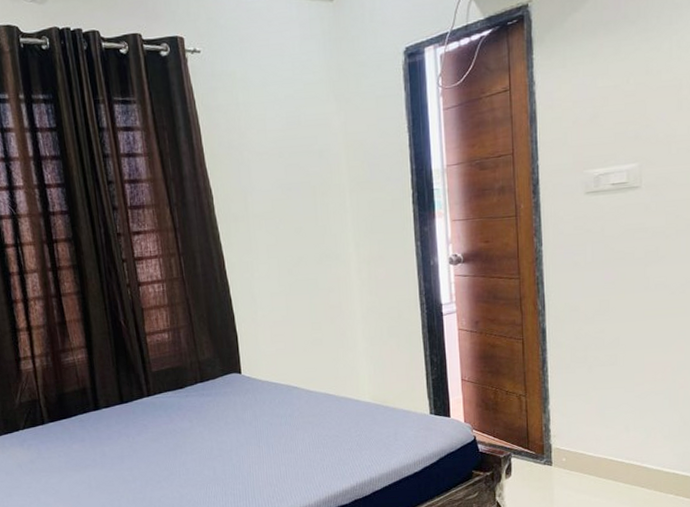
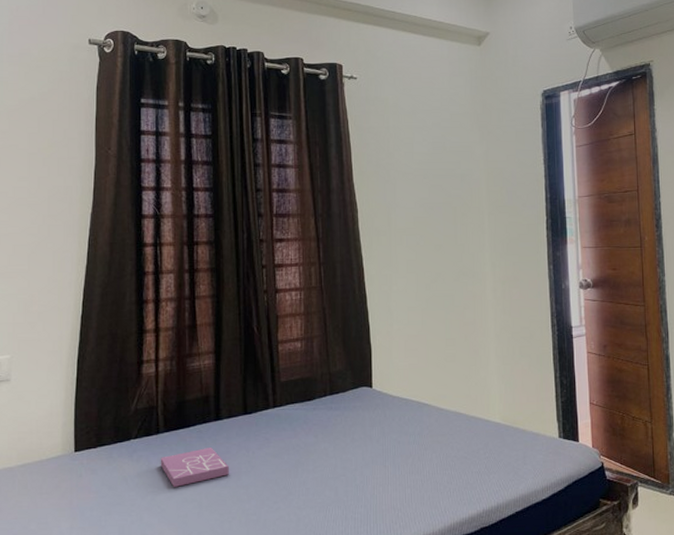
book: none [48,434,113,471] -> present [160,446,229,487]

